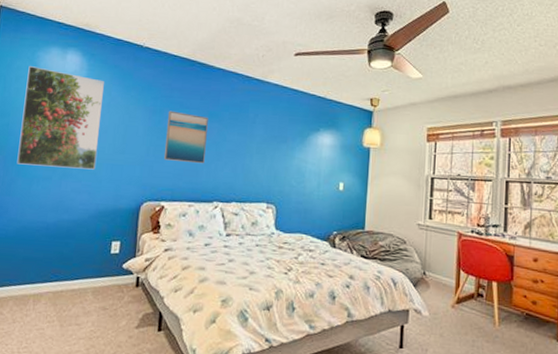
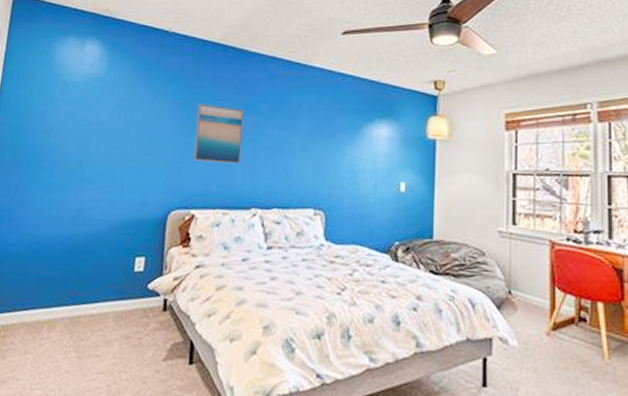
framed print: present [17,66,104,170] -> none [30,59,126,174]

